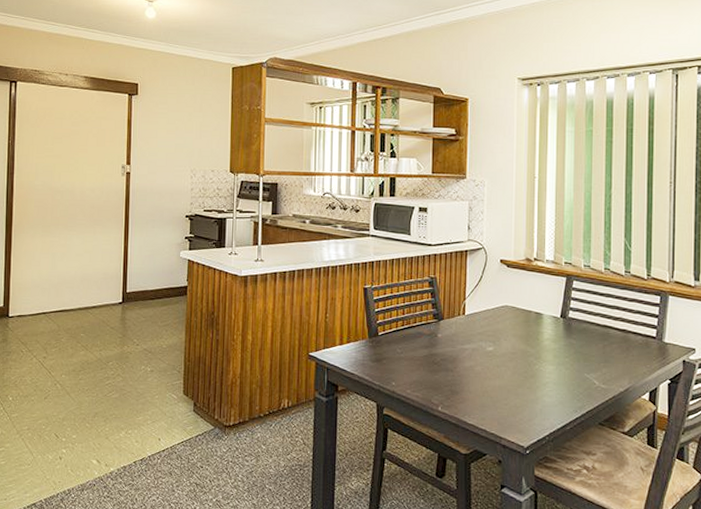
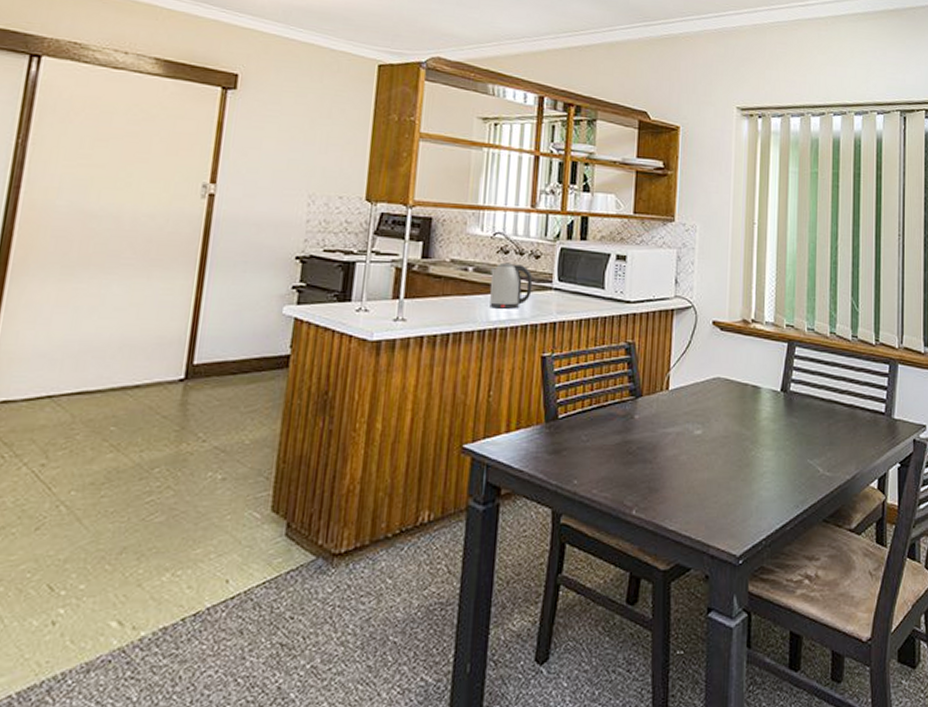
kettle: none [322,216,355,252] -> present [489,262,533,309]

